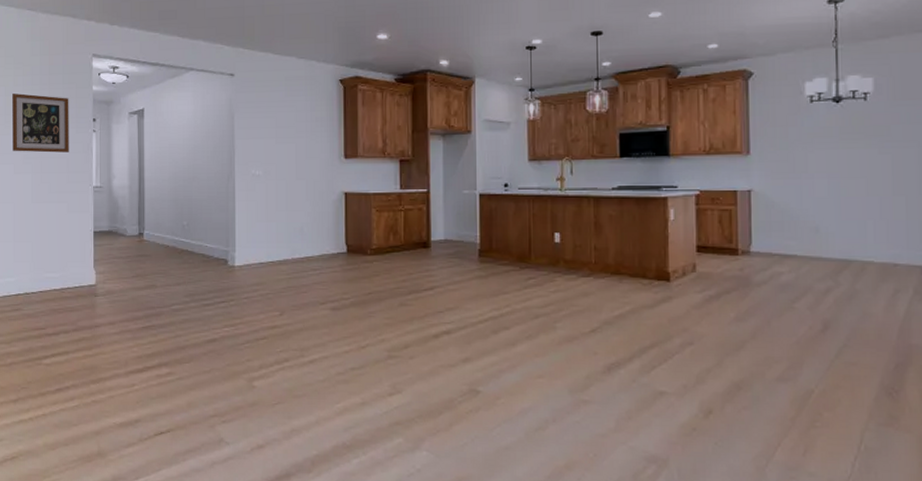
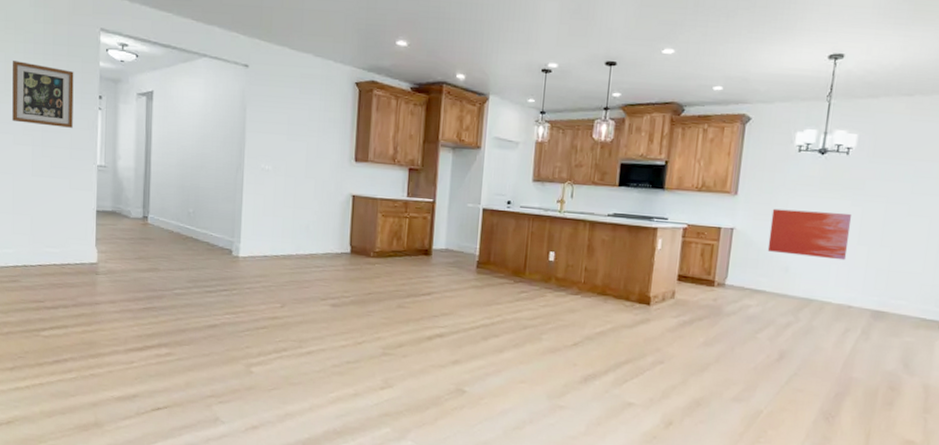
wall art: none [791,162,883,214] -> present [767,208,852,261]

